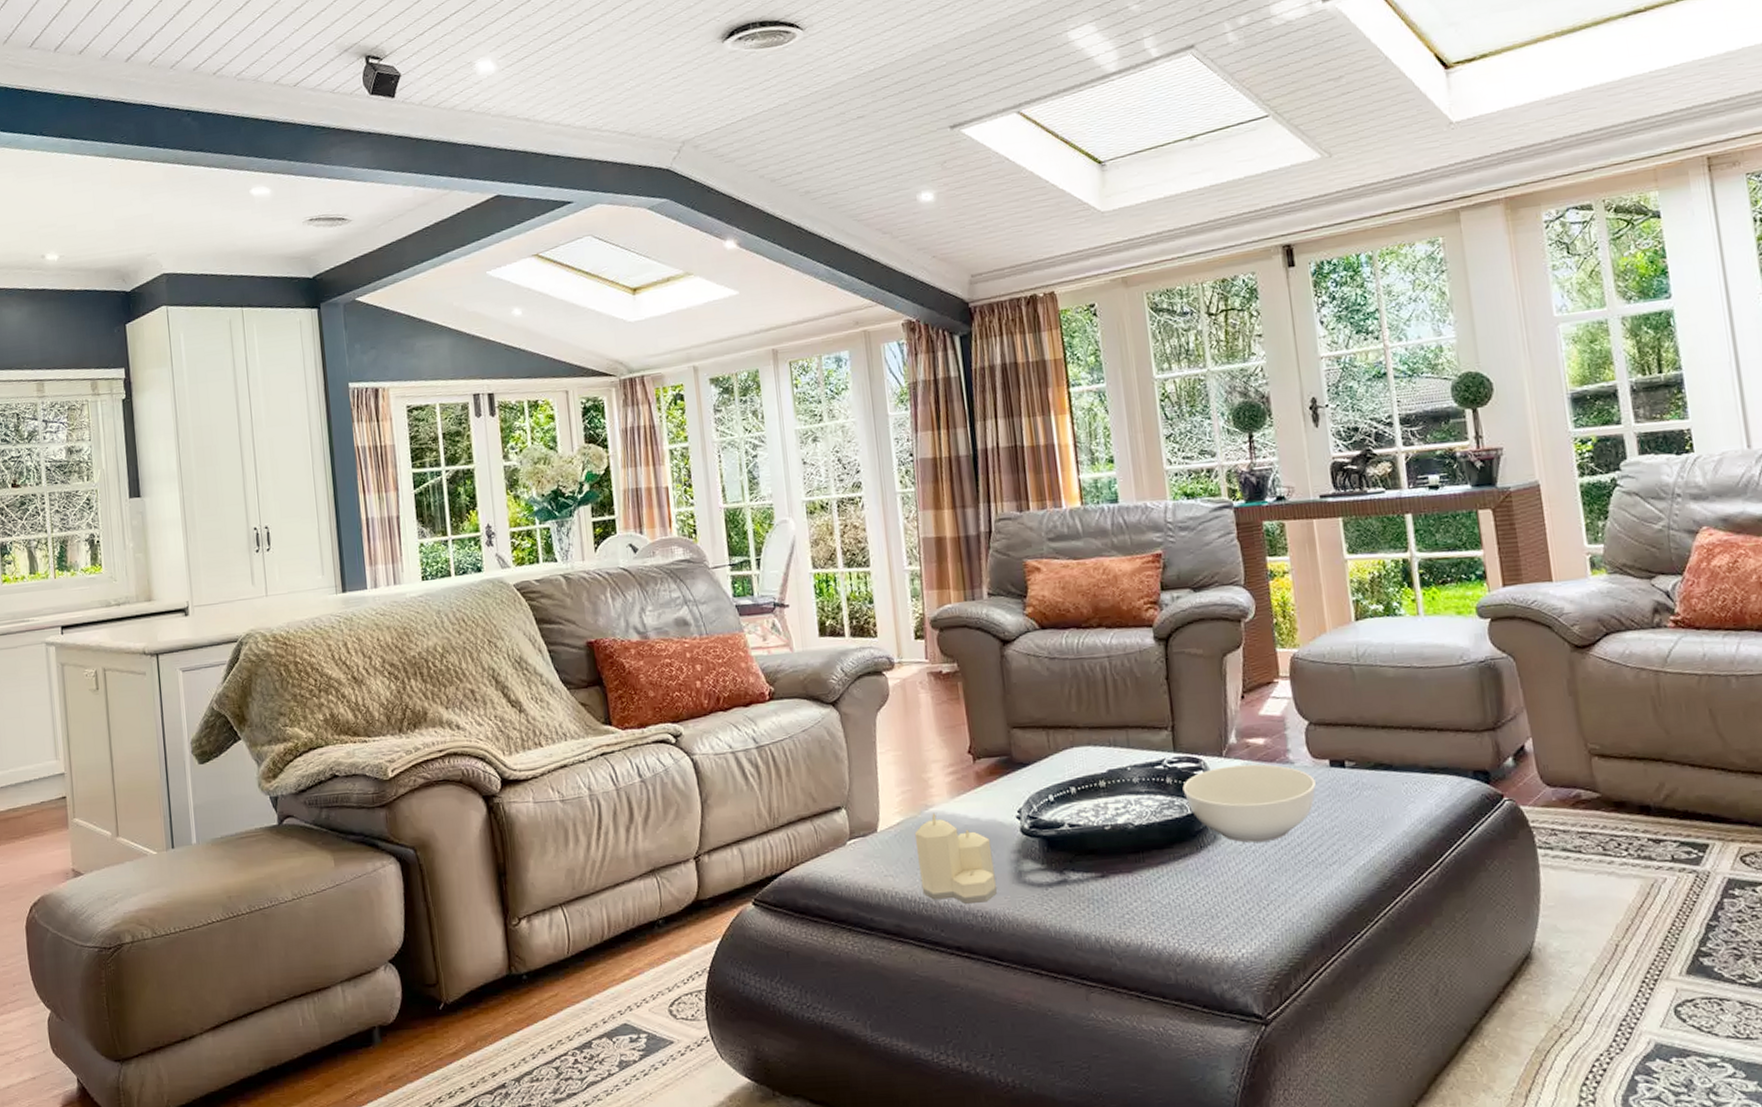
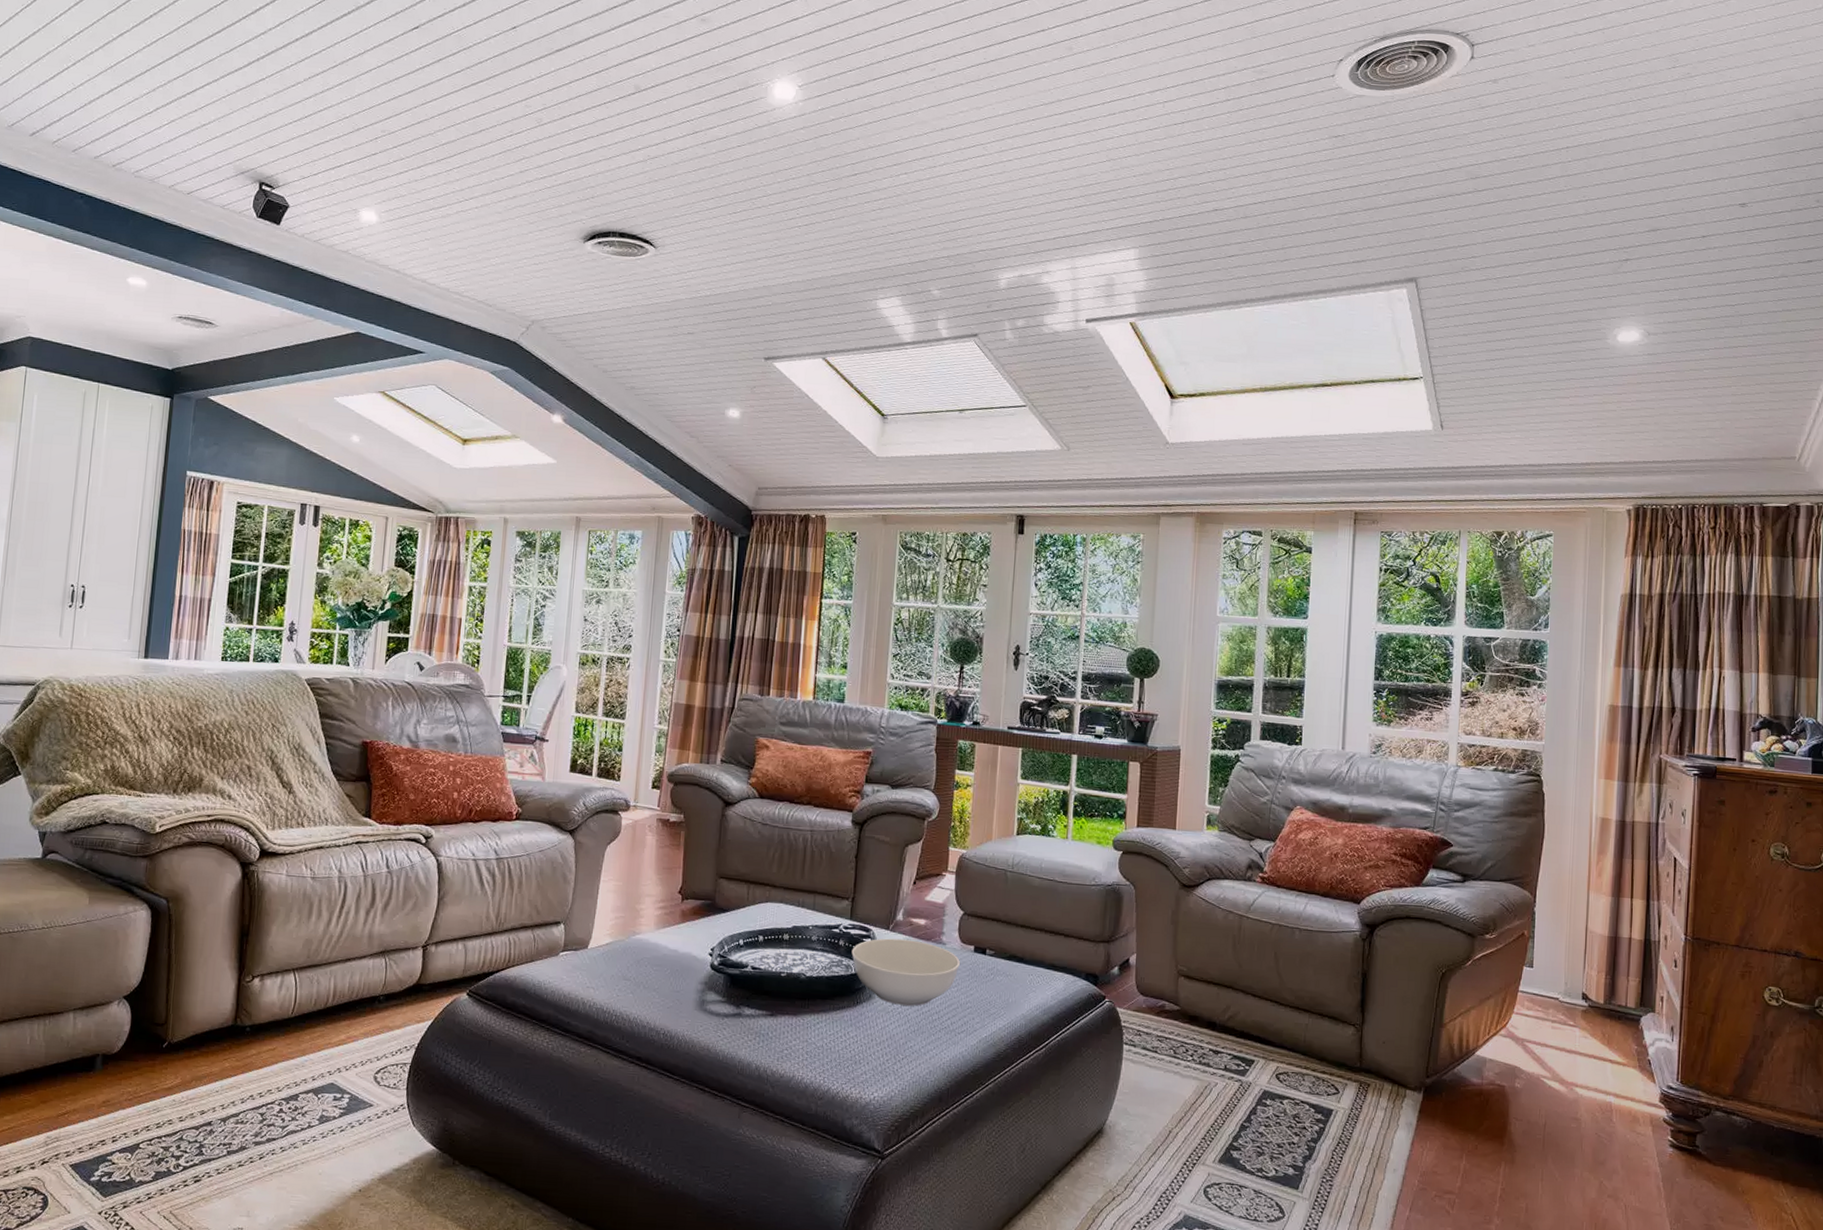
candle: present [914,813,997,905] -> none [617,939,683,1023]

